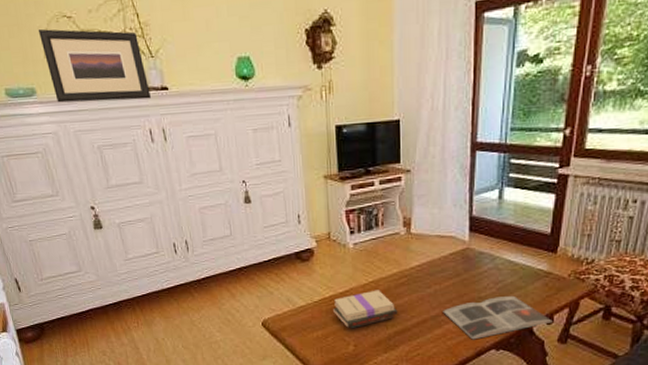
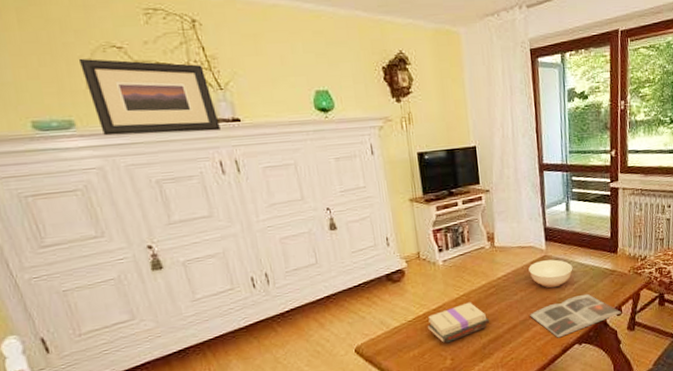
bowl: none [447,253,499,285] -> present [529,259,573,289]

